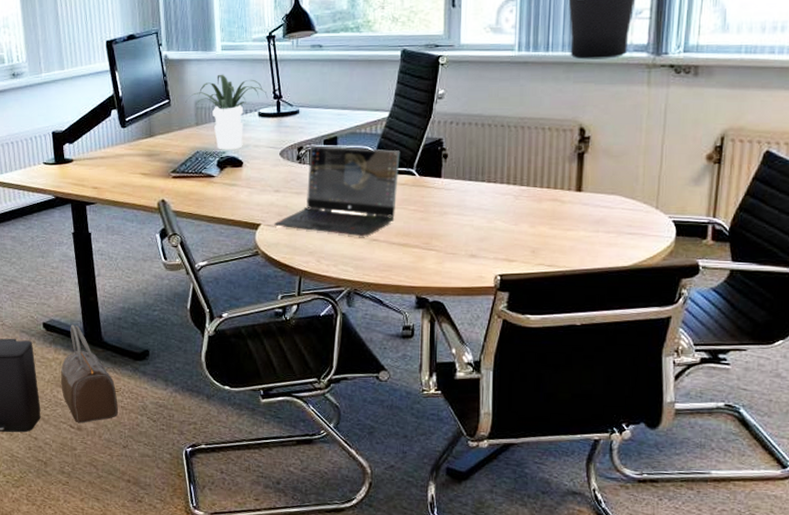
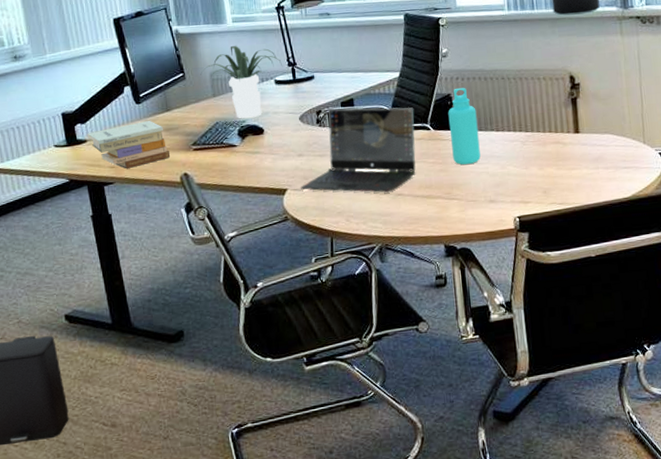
handbag: present [61,324,119,424] -> none [88,312,156,420]
books: none [74,144,150,191] -> present [87,120,171,169]
water bottle: none [436,132,468,214] -> present [448,87,481,165]

